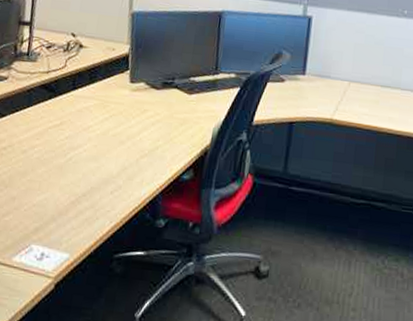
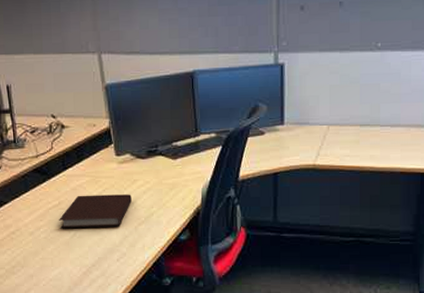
notebook: none [56,117,139,157] -> present [59,194,132,229]

